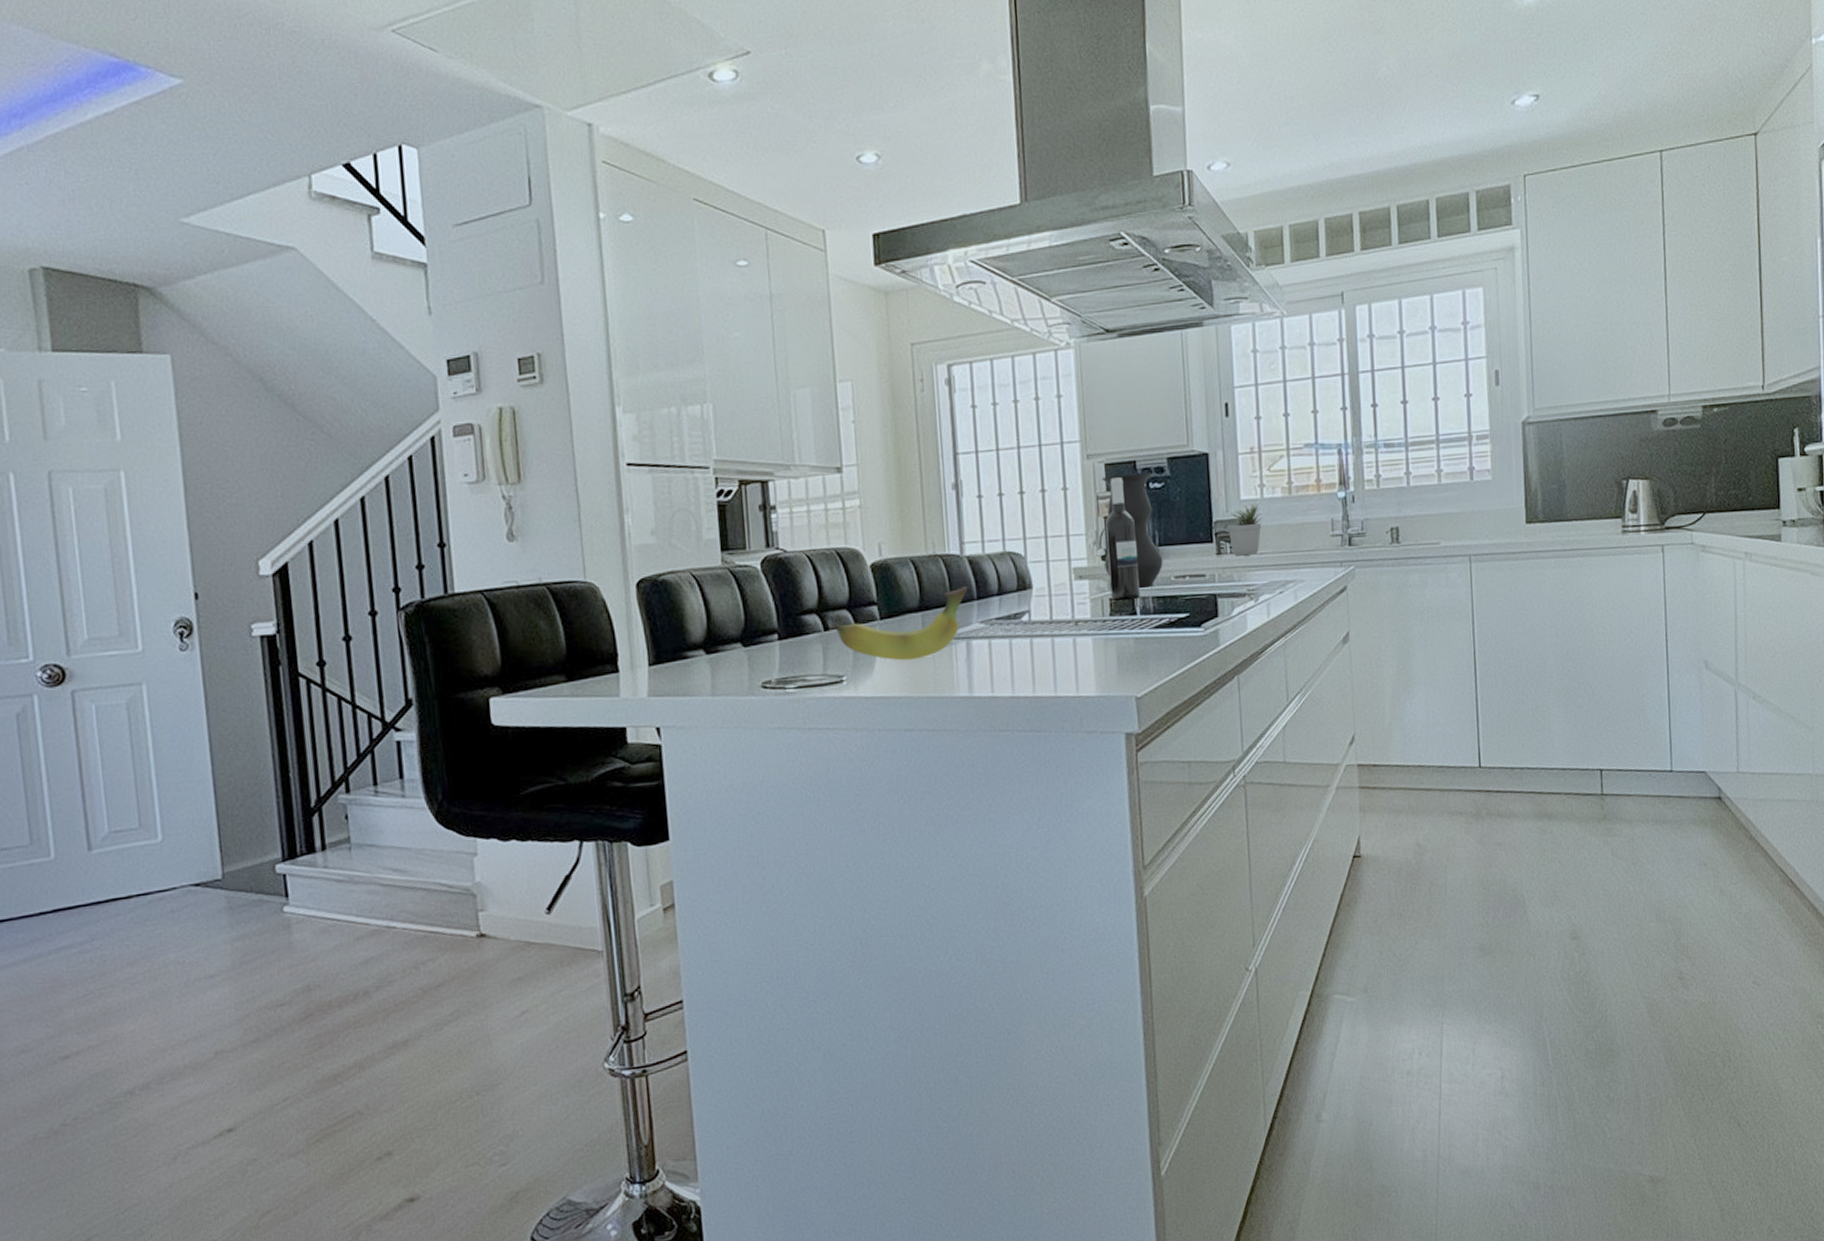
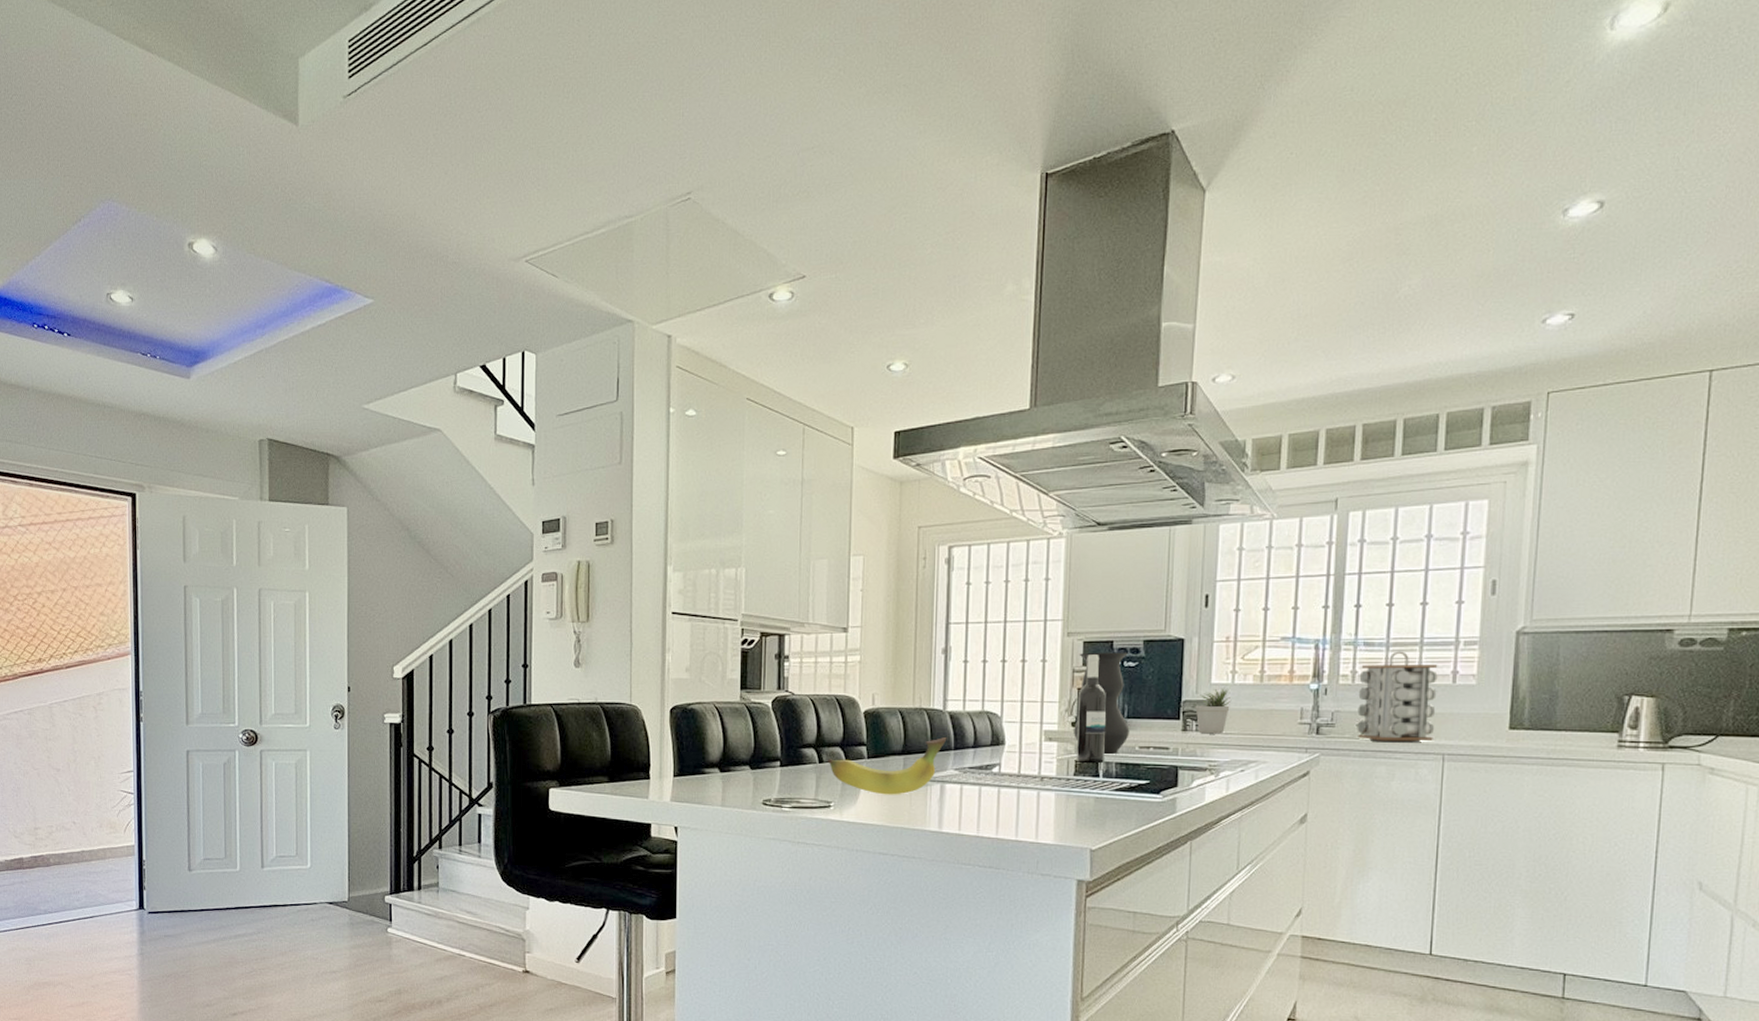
spice rack: none [1383,450,1459,549] -> present [1357,651,1438,743]

